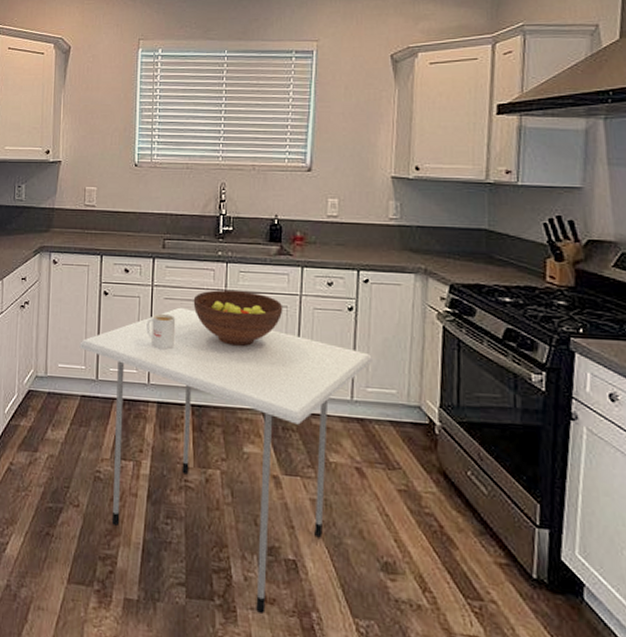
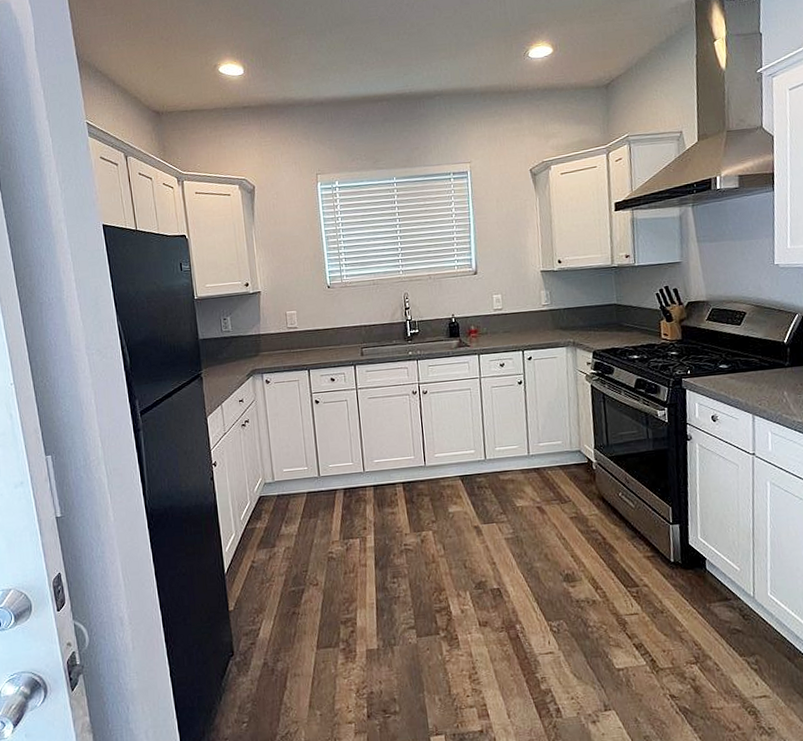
dining table: present [79,307,372,614] -> none [299,403,541,635]
mug: present [146,313,176,350] -> none [355,410,382,442]
fruit bowl: present [193,290,283,346] -> none [393,381,468,428]

